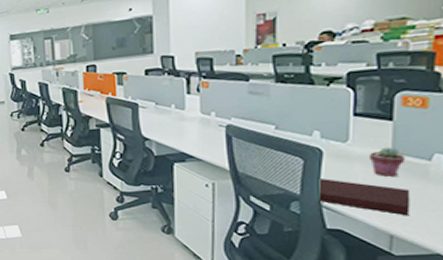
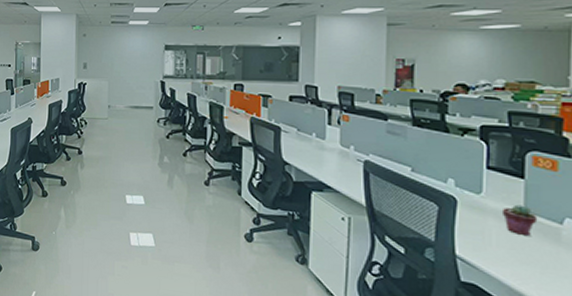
notebook: present [317,177,411,216] -> none [451,226,544,279]

